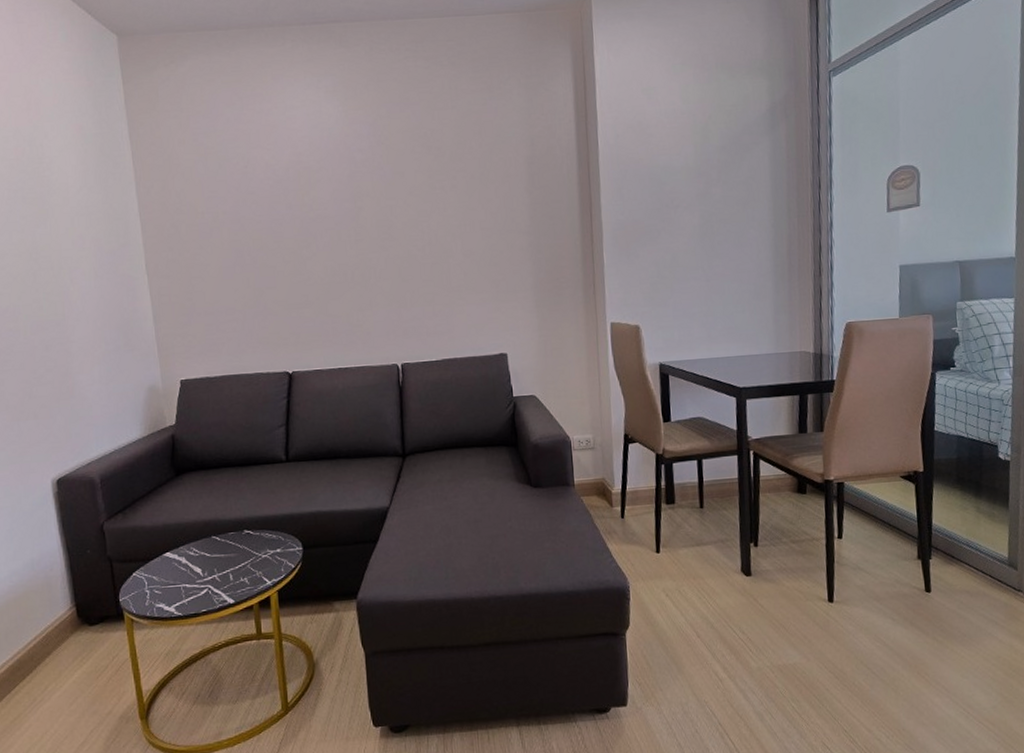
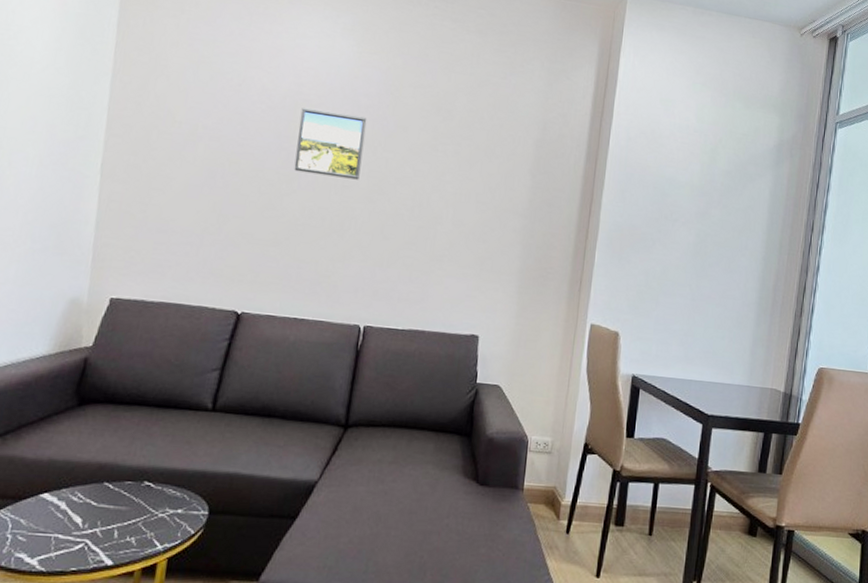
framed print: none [304,172,369,236] -> present [294,108,367,180]

